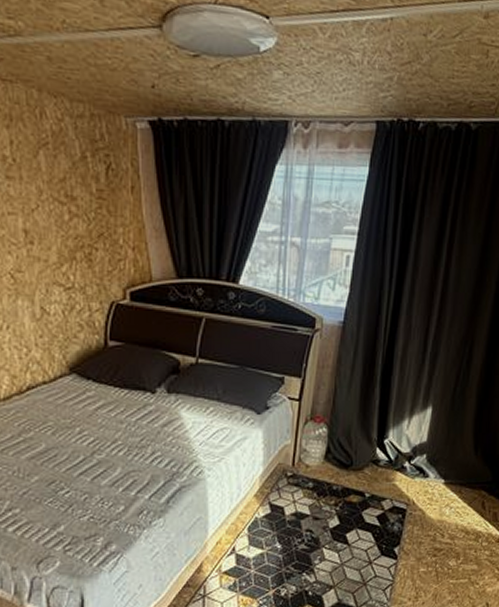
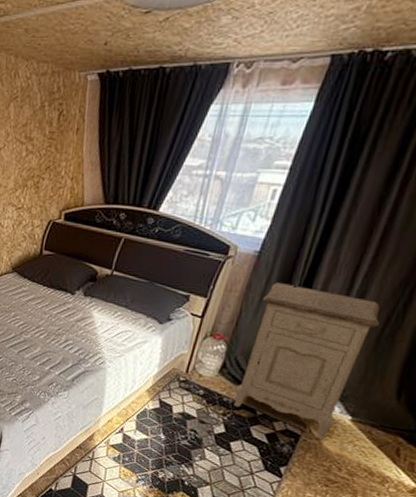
nightstand: none [343,353,451,509] -> present [233,282,380,440]

